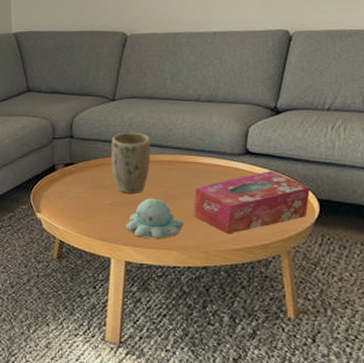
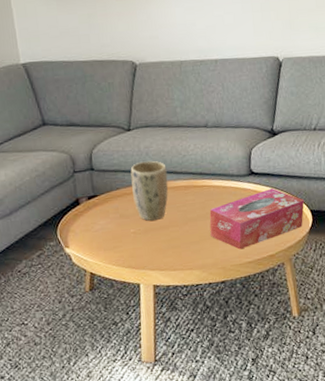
candle: present [126,197,185,239] -> none [151,222,203,262]

